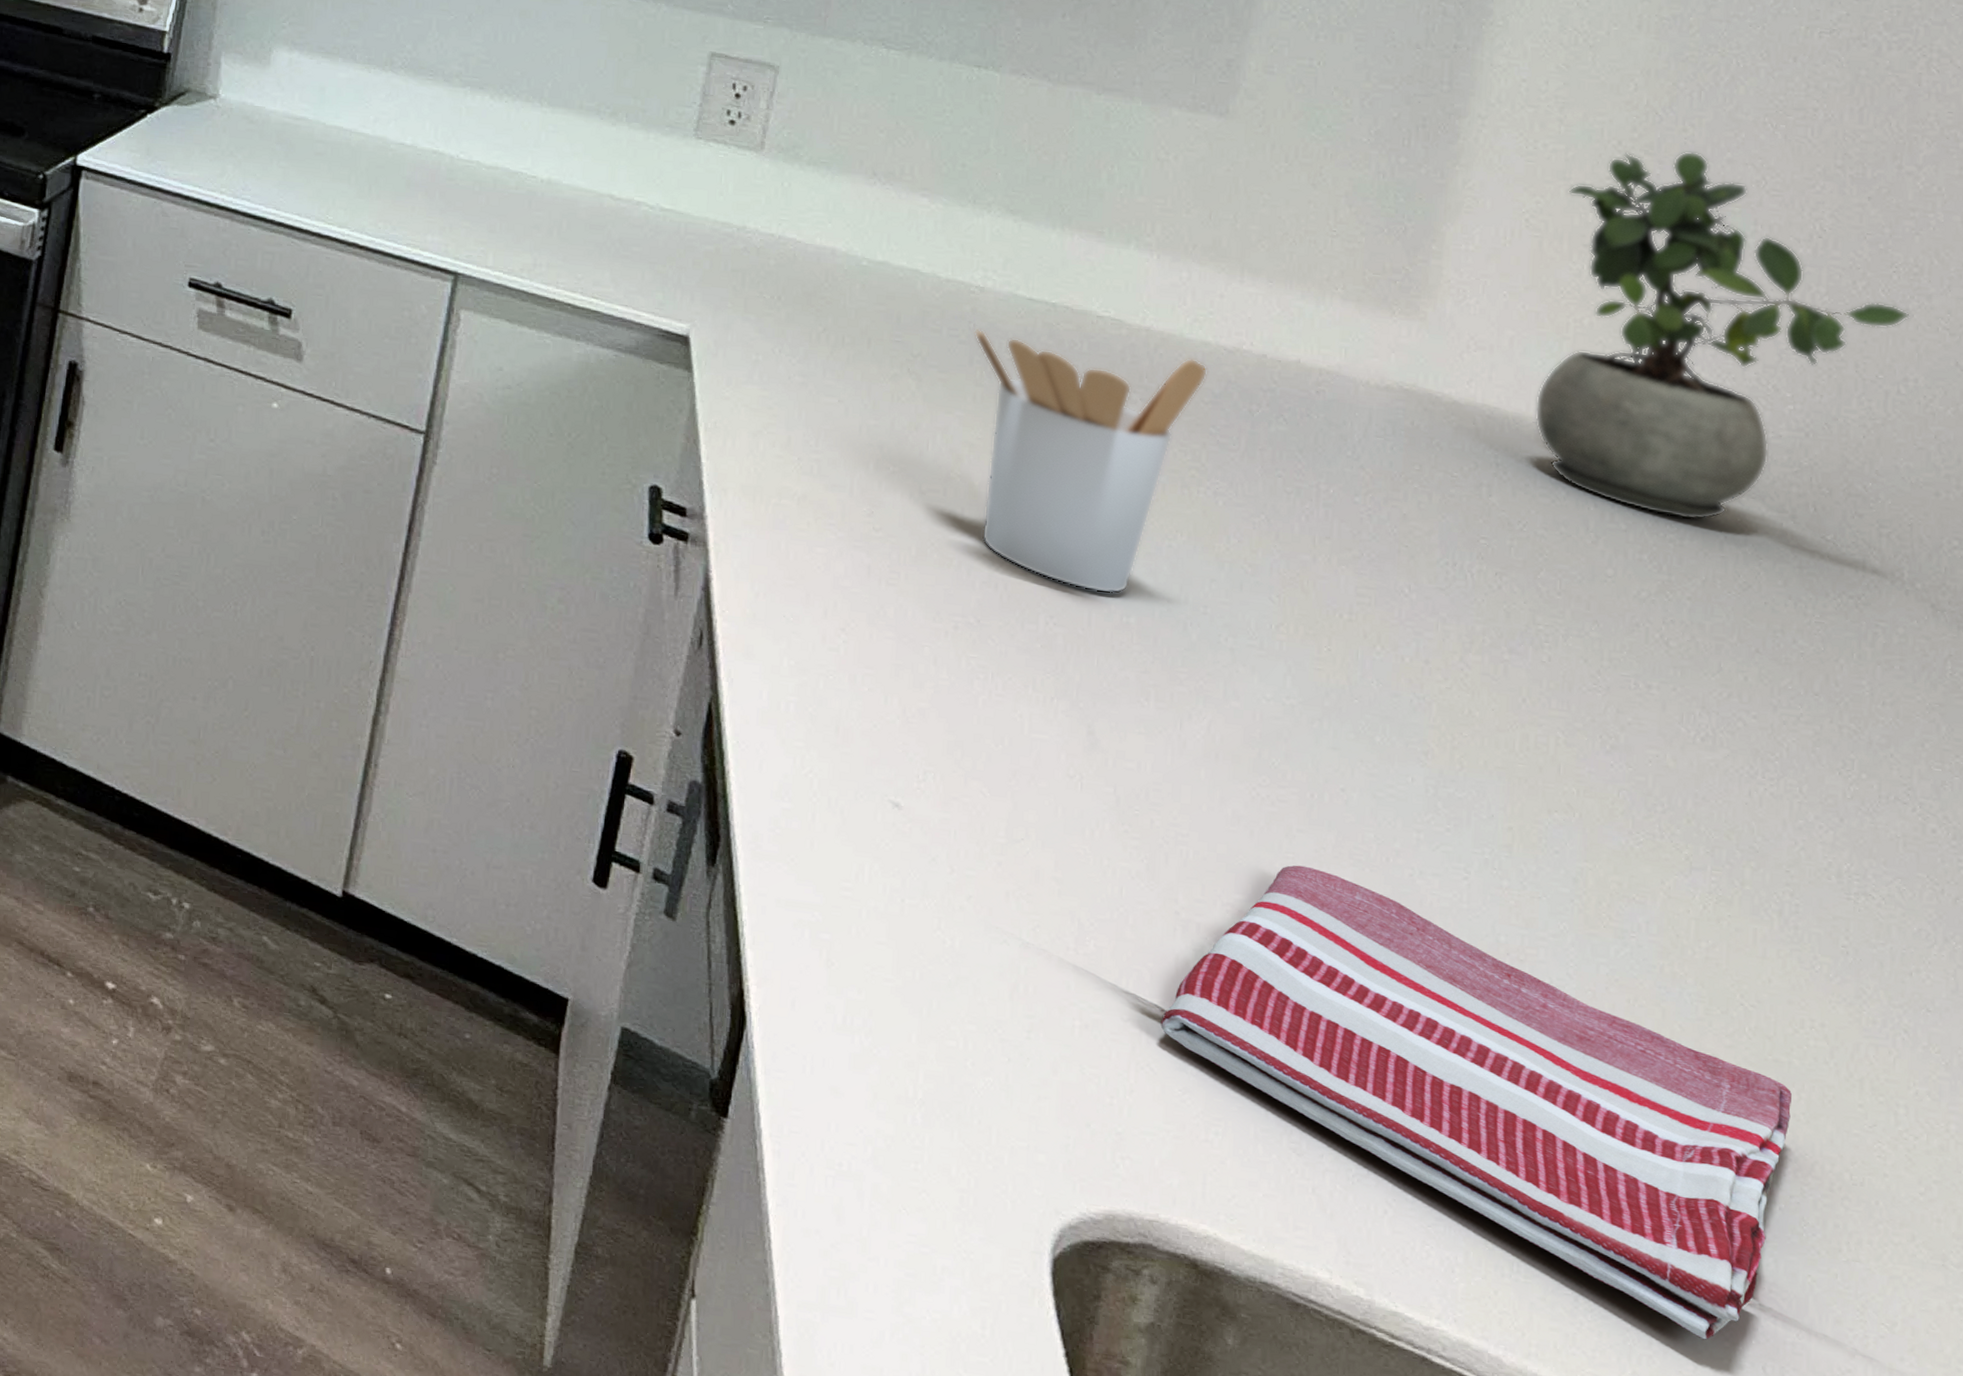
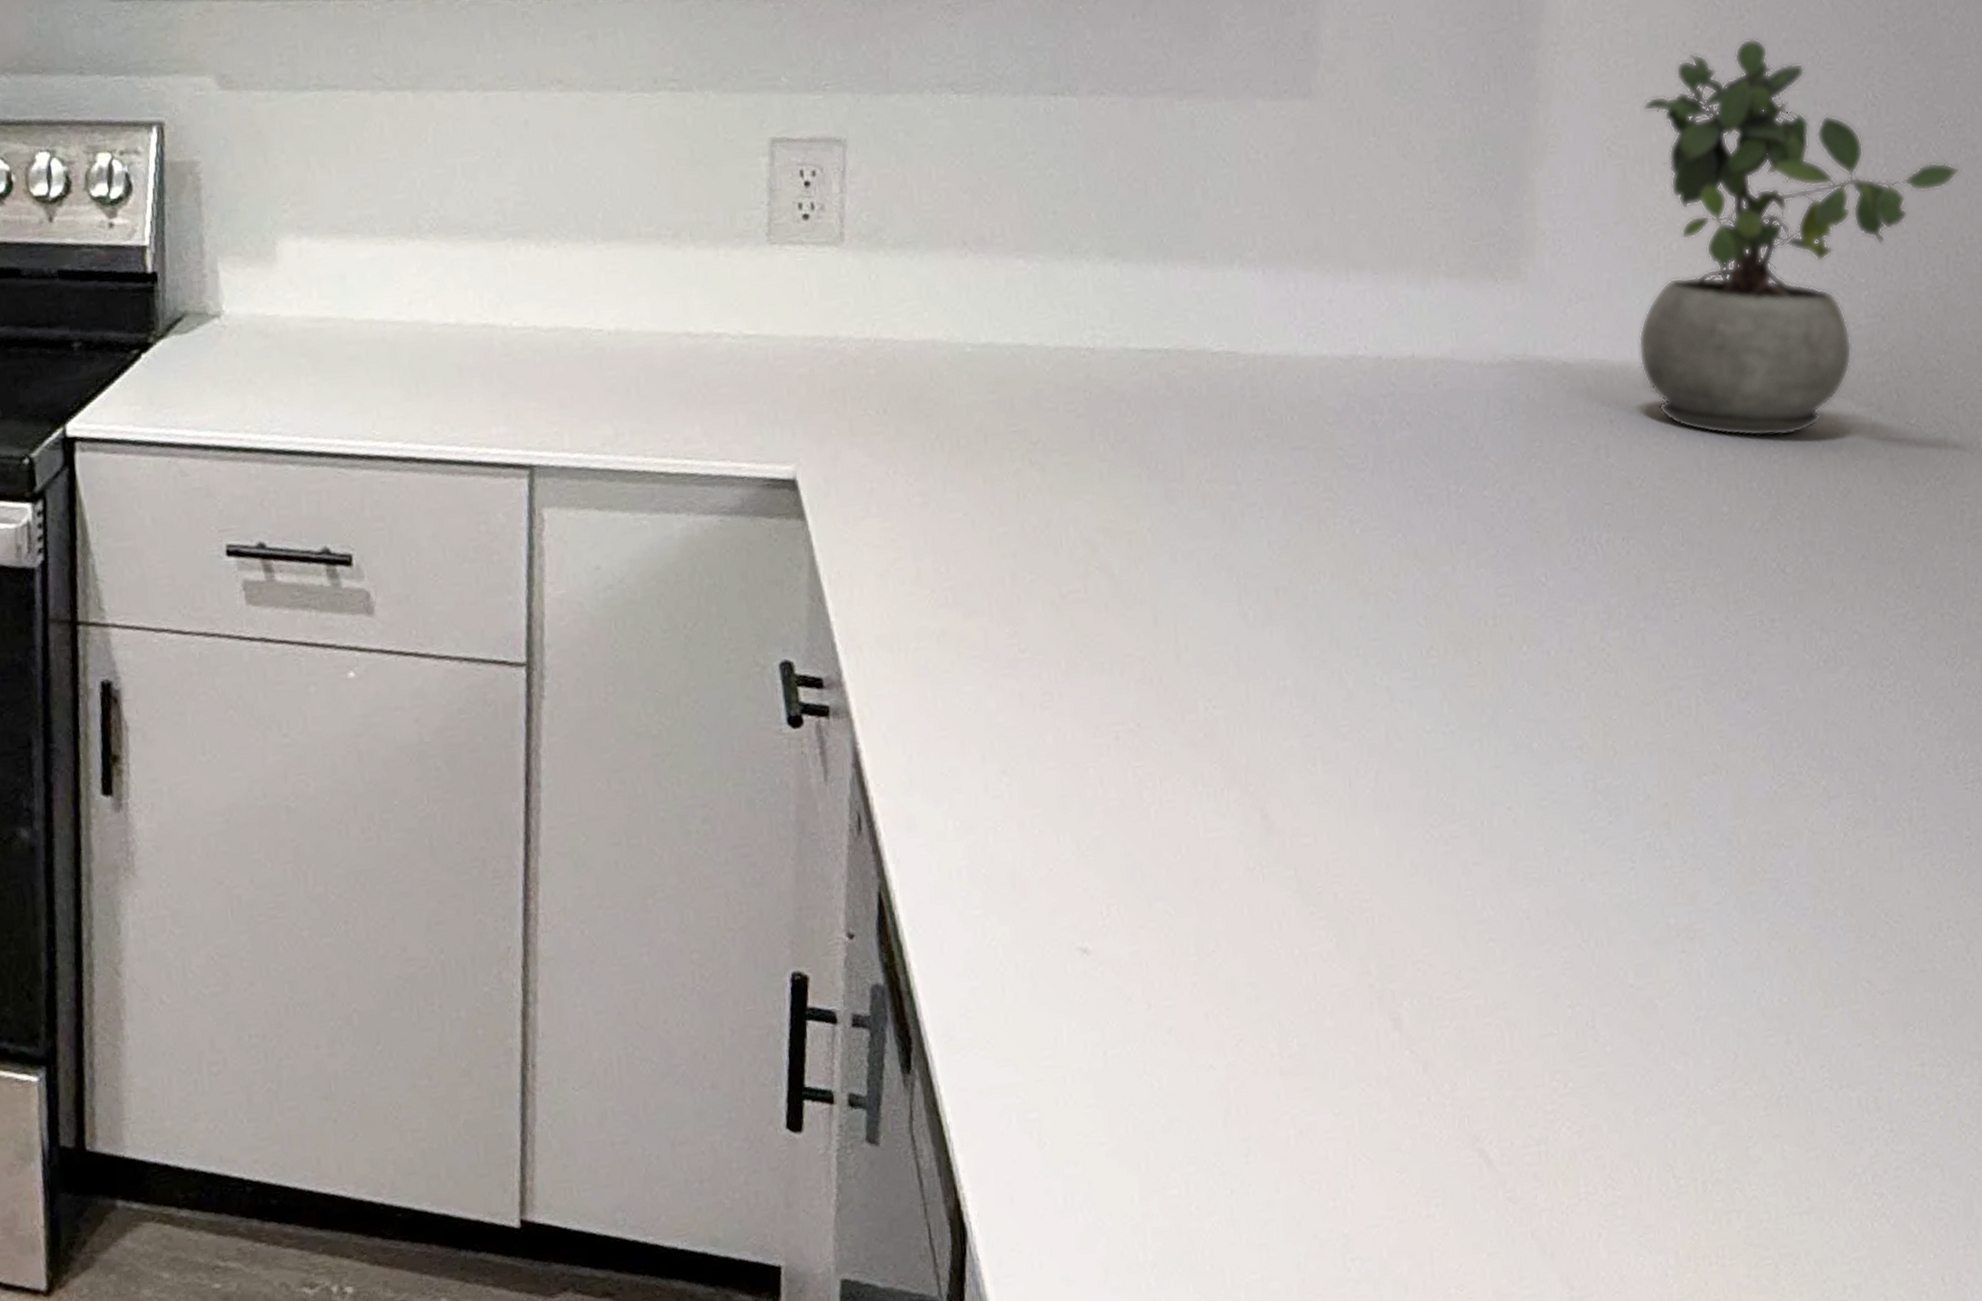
utensil holder: present [974,328,1208,594] -> none [1091,377,1328,662]
dish towel: present [1160,865,1792,1340] -> none [1370,899,1940,1269]

